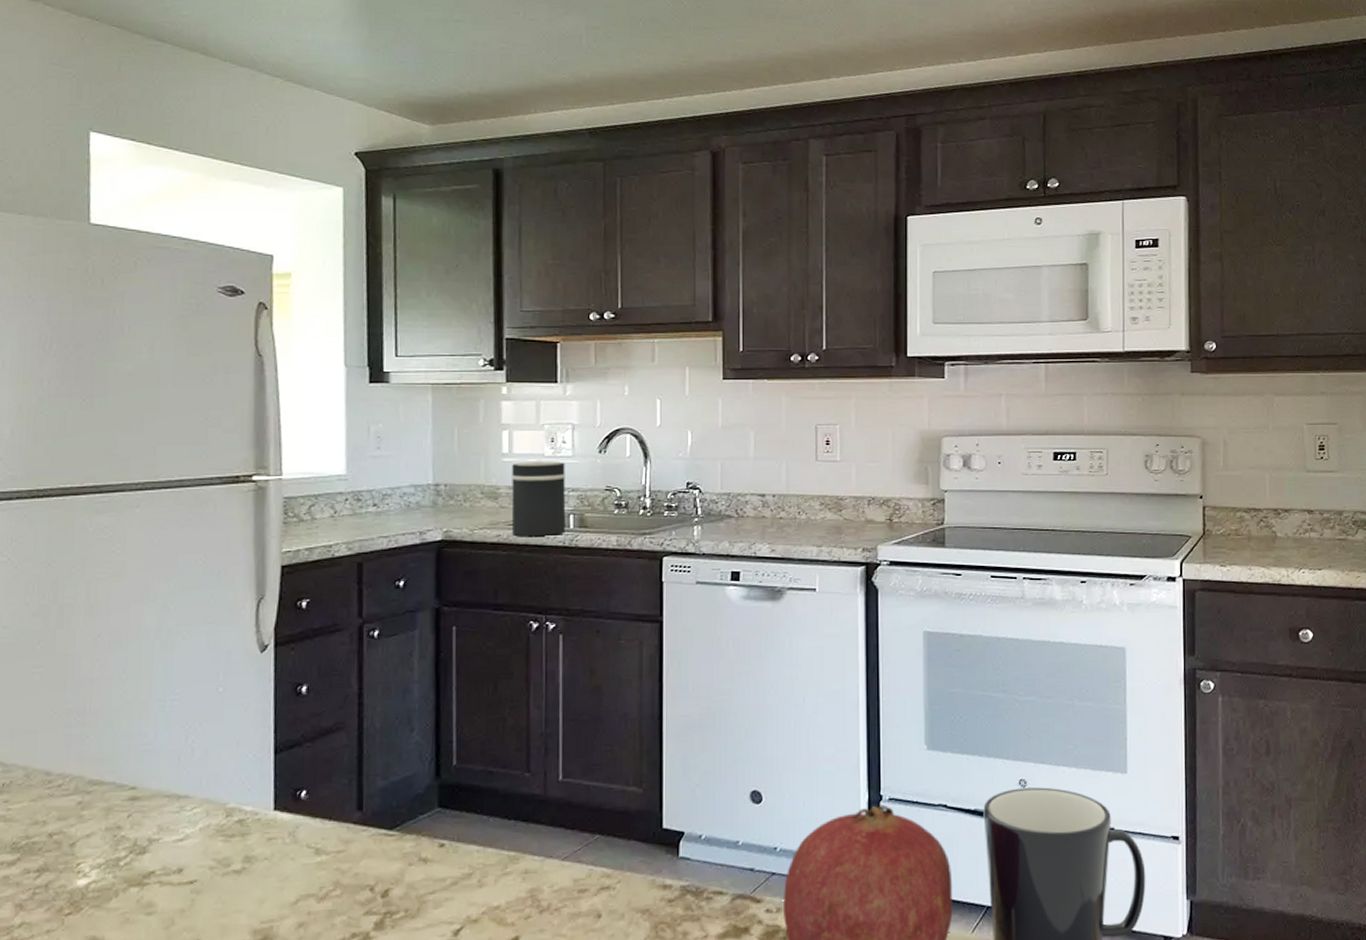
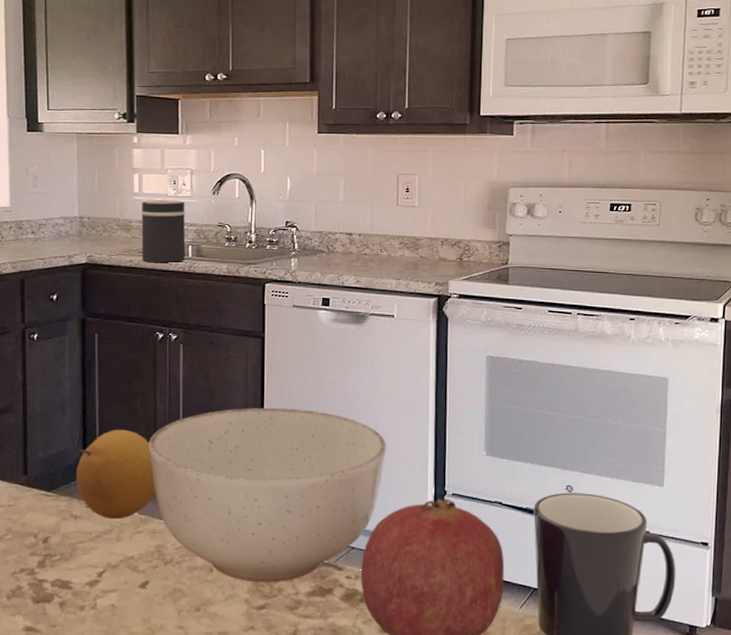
fruit: none [425,744,529,860] -> present [75,429,156,520]
bowl: none [520,706,811,927] -> present [149,407,387,583]

